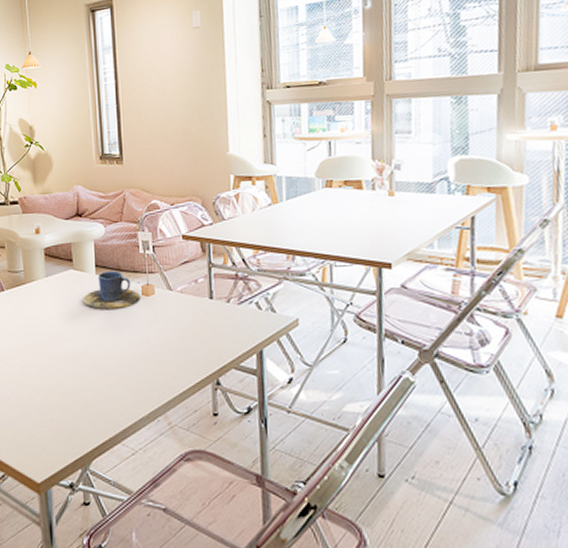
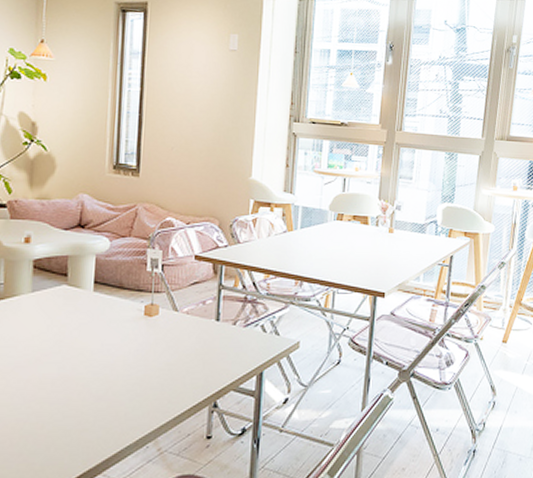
cup: present [82,270,140,309] -> none [73,288,142,329]

